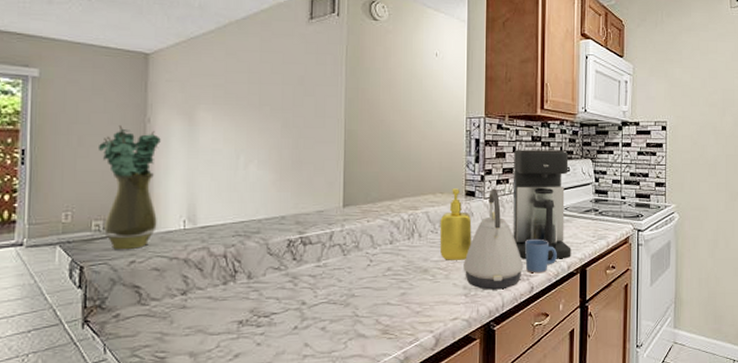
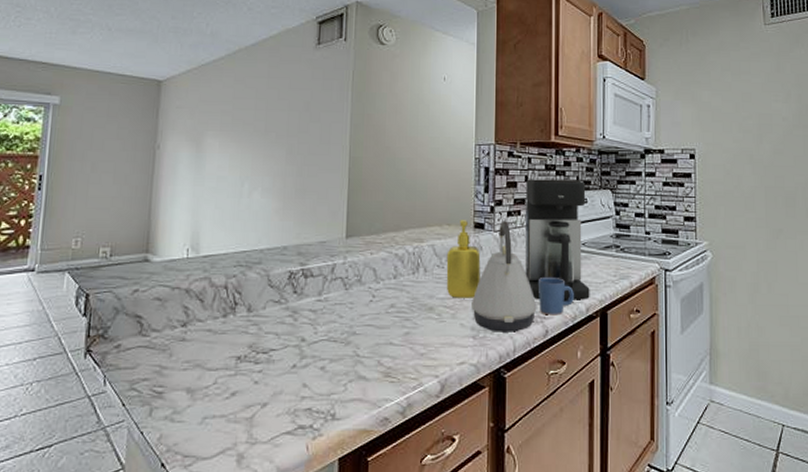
vase: present [97,125,161,249] -> none [109,152,169,277]

